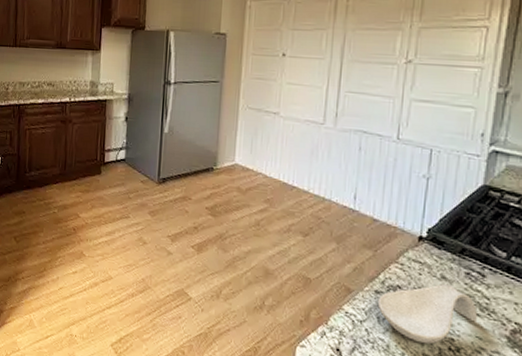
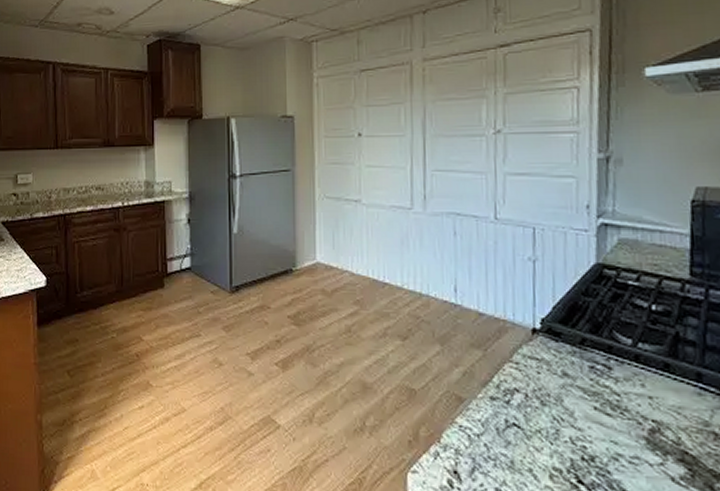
spoon rest: present [377,284,477,344] -> none [494,382,609,456]

